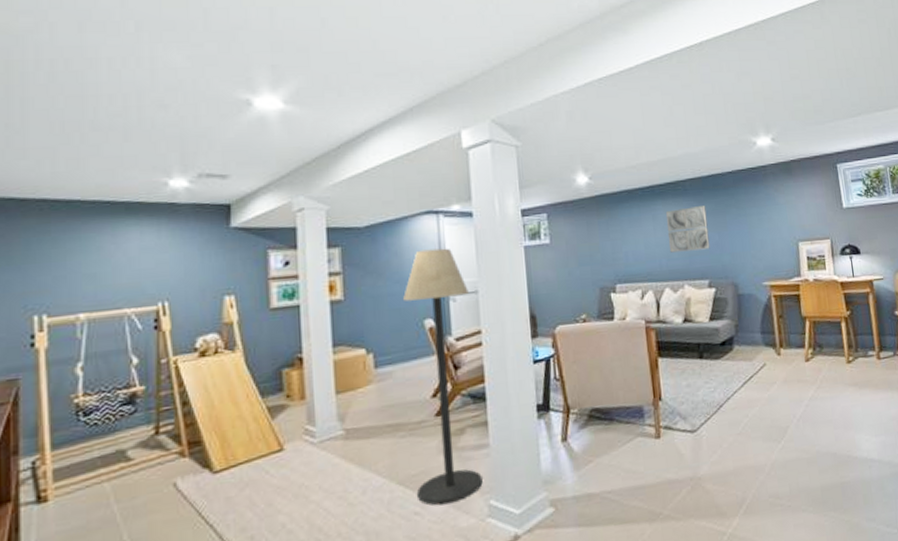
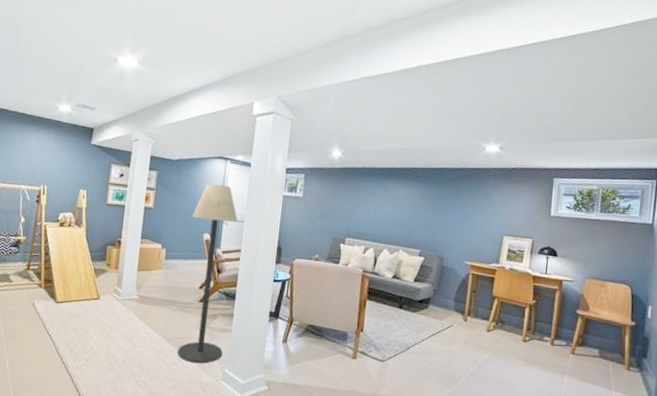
wall art: present [665,206,710,253] -> none [393,190,431,226]

